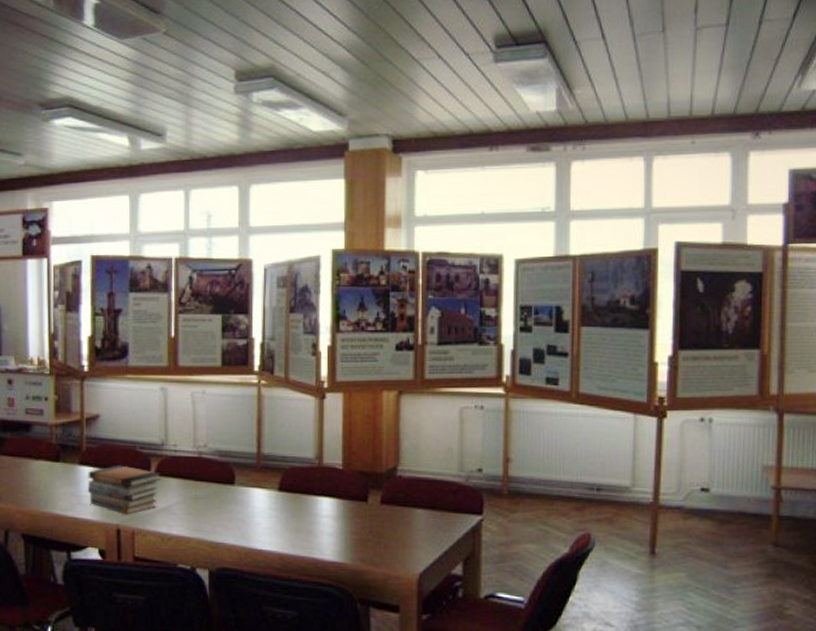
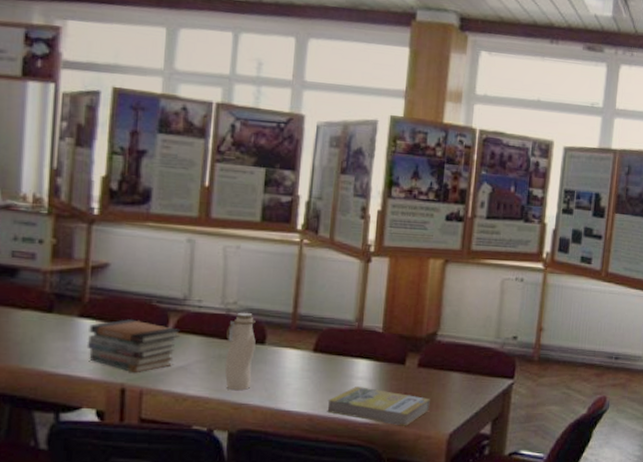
water bottle: none [200,454,226,530] -> present [224,312,256,391]
book: none [296,525,396,566] -> present [327,387,430,426]

